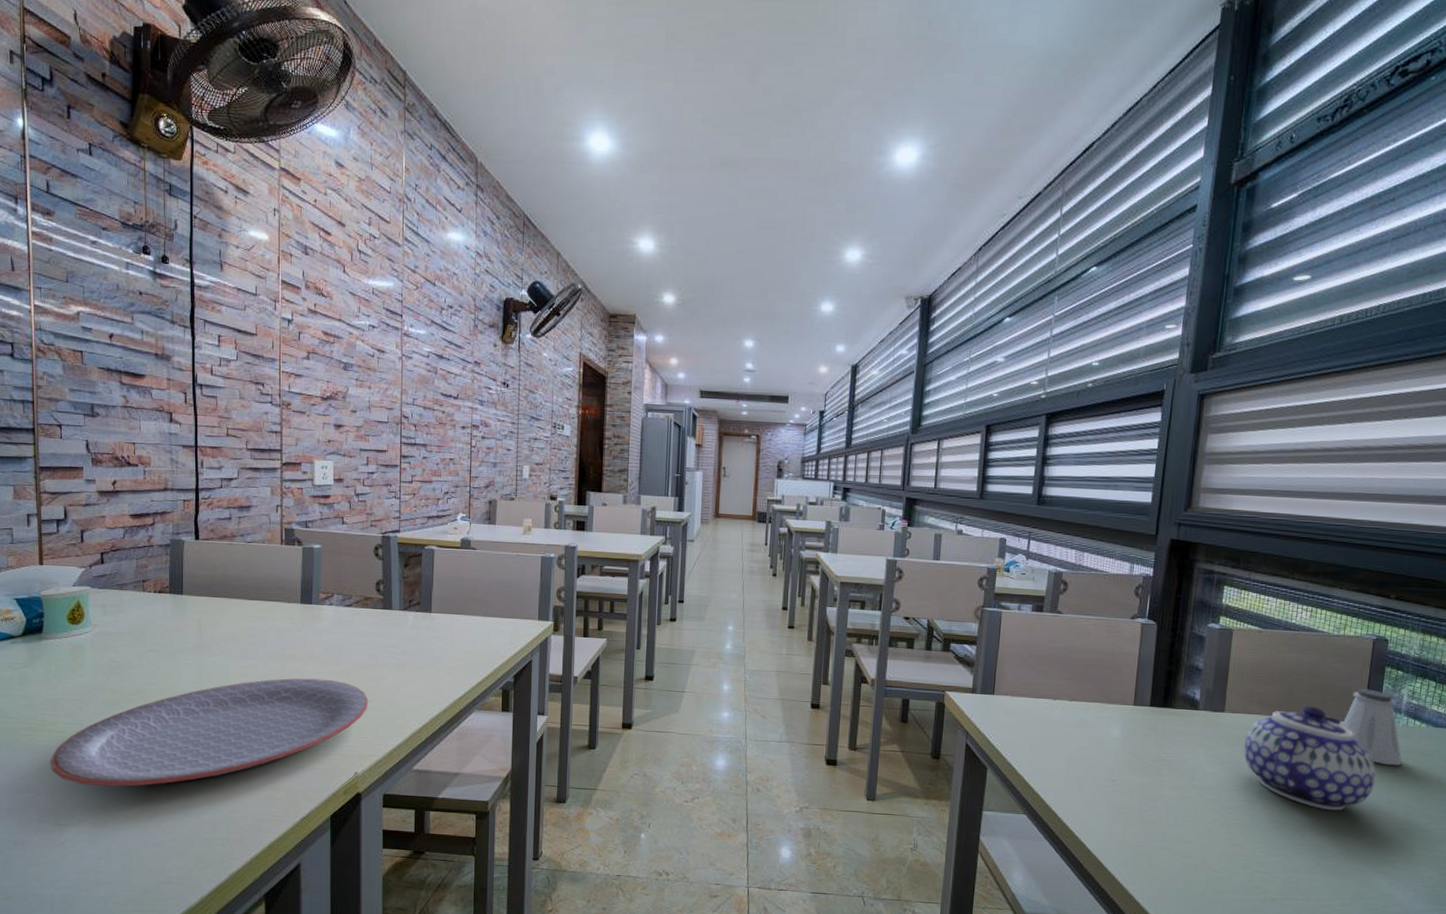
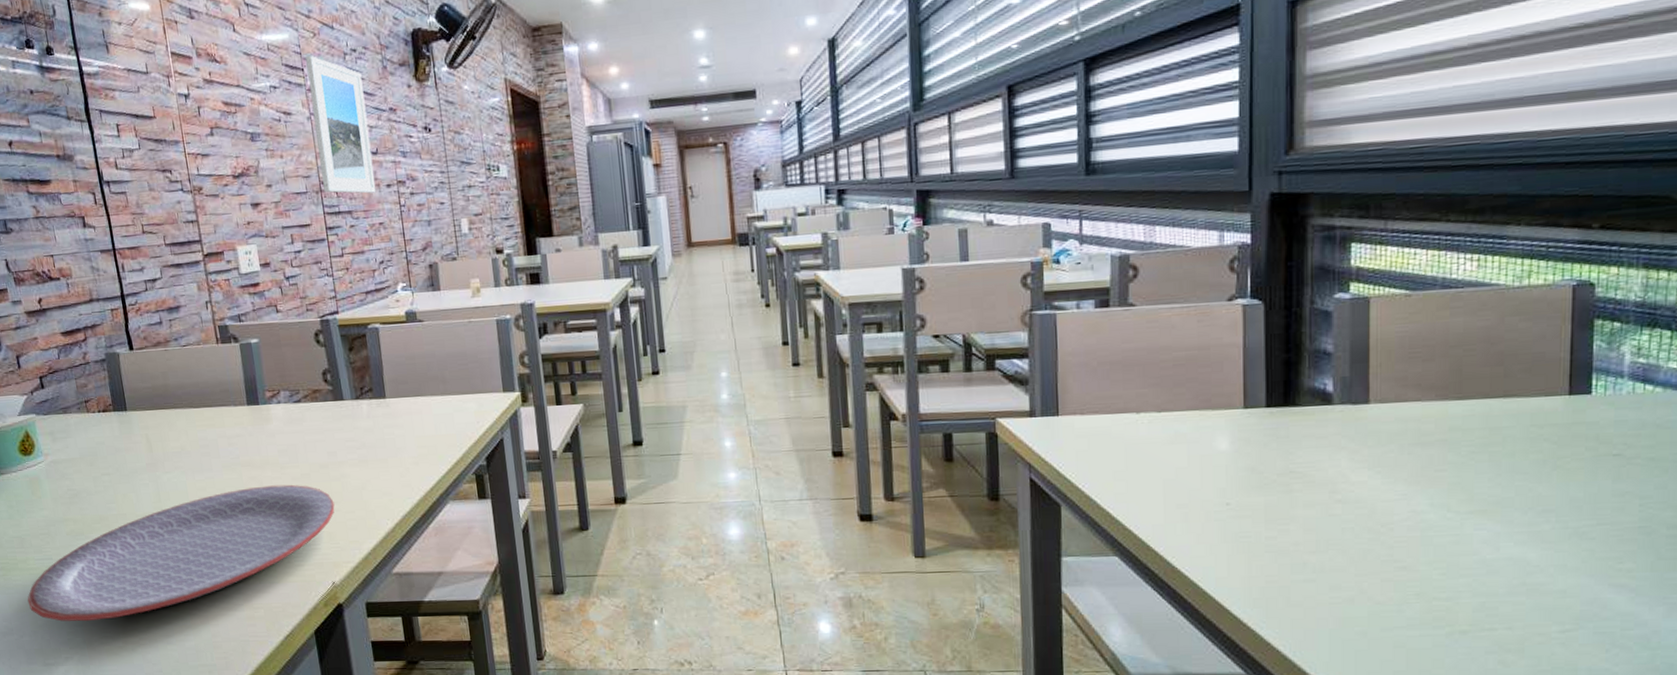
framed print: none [404,304,454,432] -> present [306,55,377,194]
teapot: present [1244,706,1376,811] -> none [1401,382,1593,513]
saltshaker: present [1341,689,1402,766] -> none [1537,351,1631,447]

